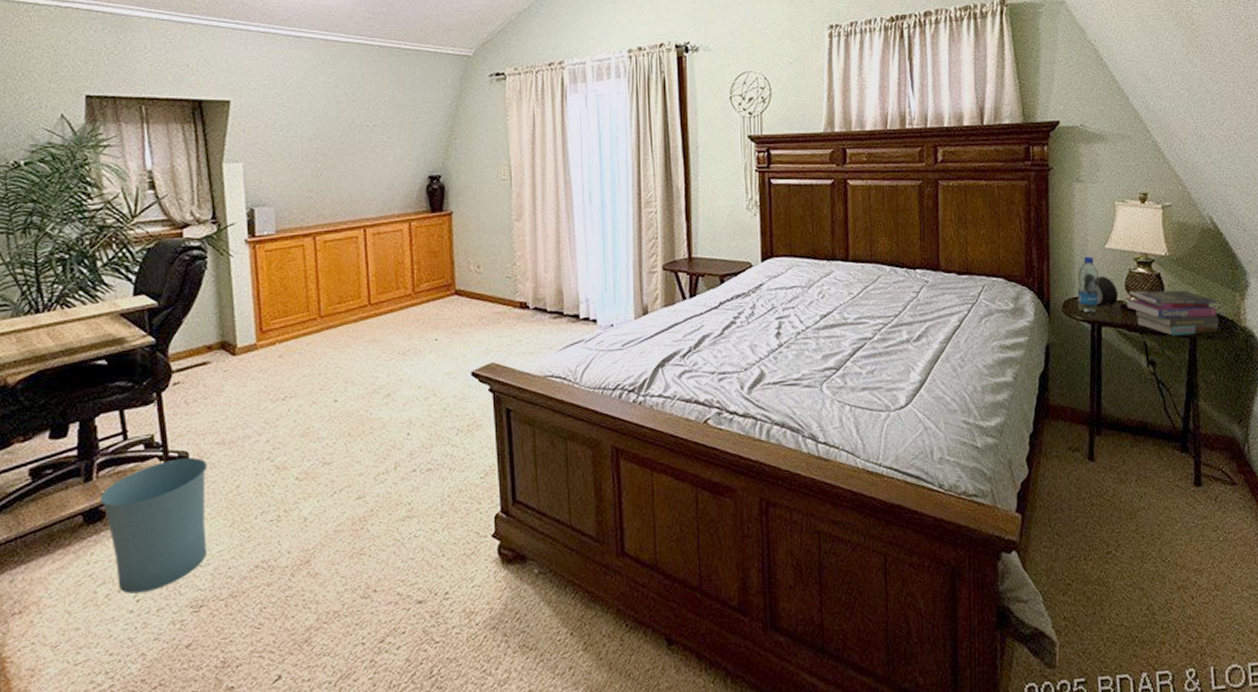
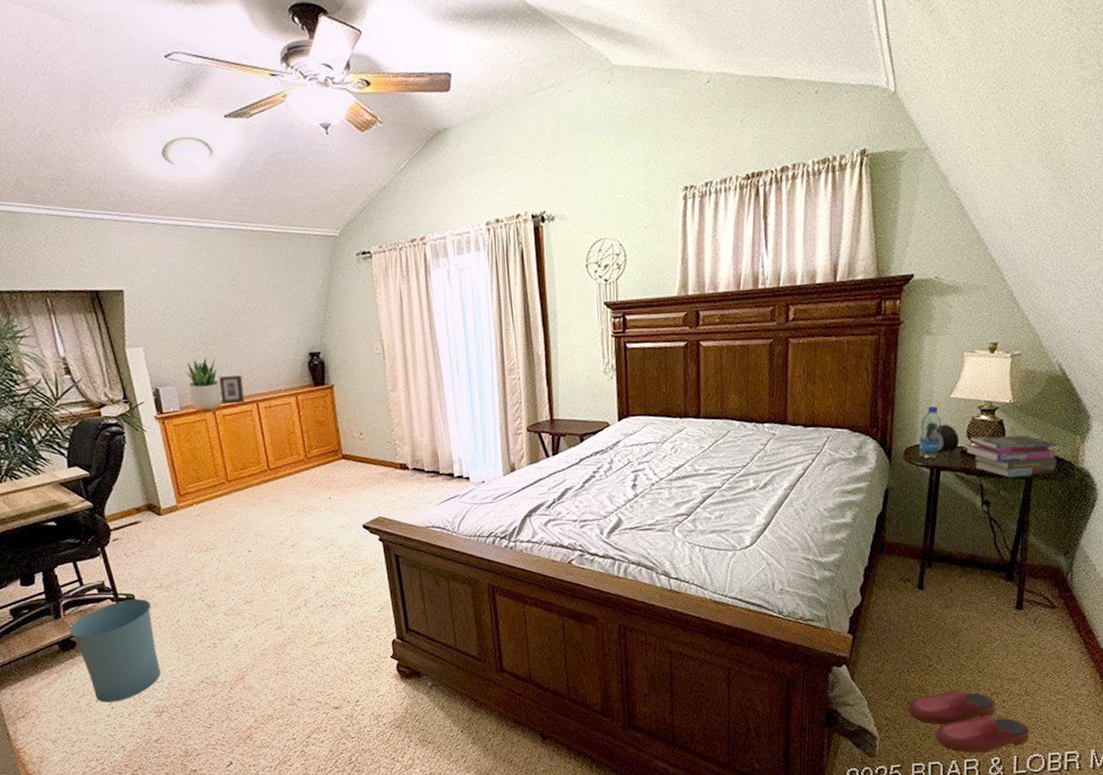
planter: none [288,177,325,236] -> present [186,358,221,412]
picture frame: none [324,198,351,228] -> present [219,375,244,403]
slippers: none [1088,582,1224,663] -> present [909,689,1029,753]

